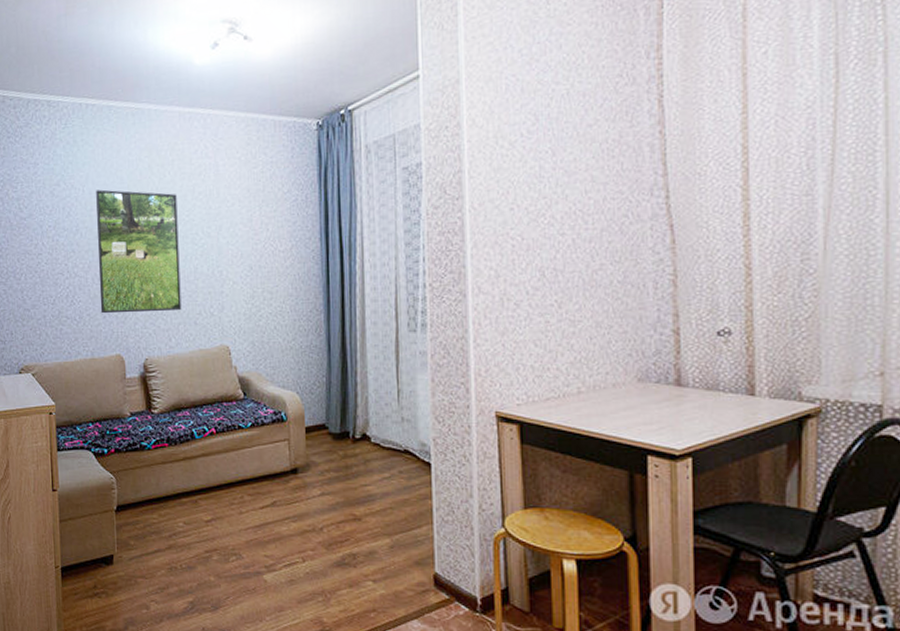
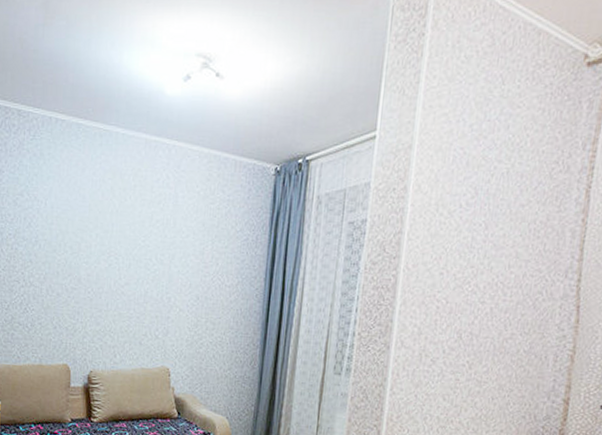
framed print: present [96,189,182,314] -> none [52,205,135,329]

